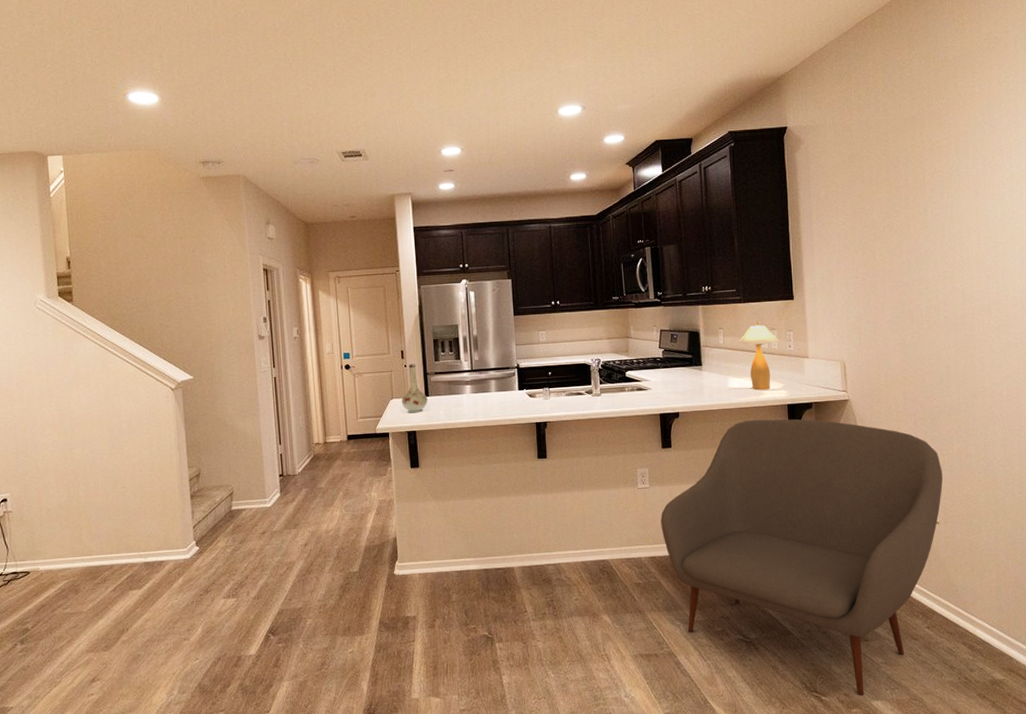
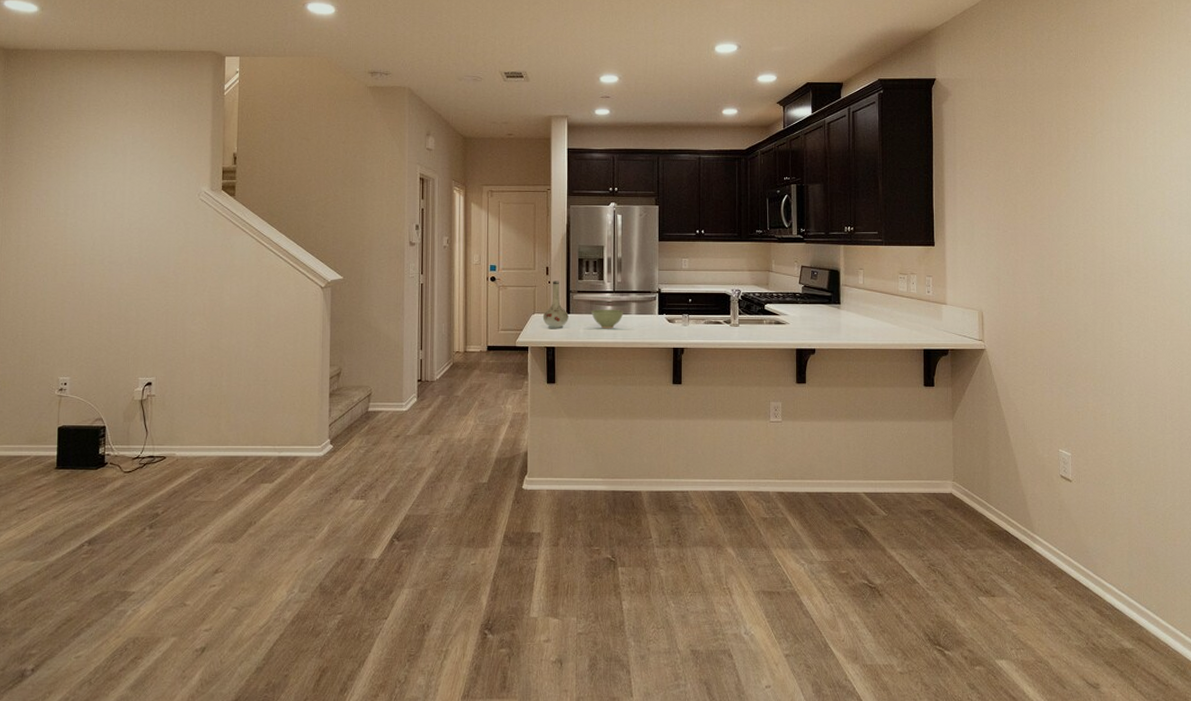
bowl: none [450,388,484,409] -> present [591,309,624,329]
armchair: present [660,419,943,696] -> none [791,361,1076,653]
table lamp: present [737,320,779,391] -> none [876,264,918,333]

